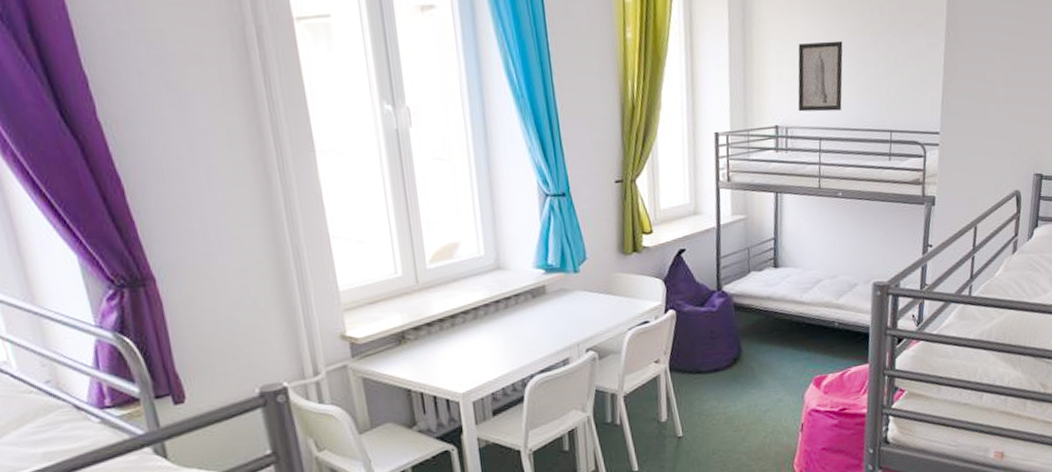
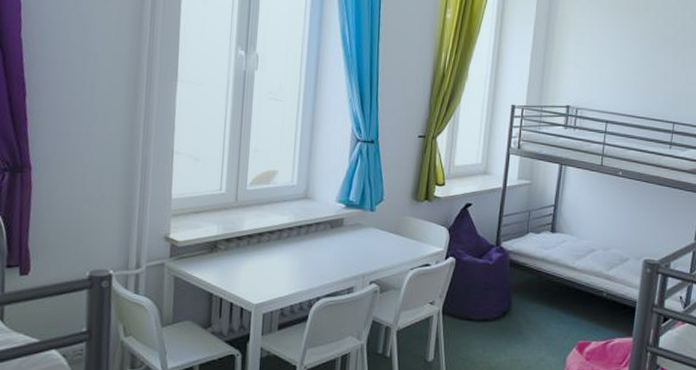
wall art: present [798,40,843,112] -> none [589,38,636,99]

